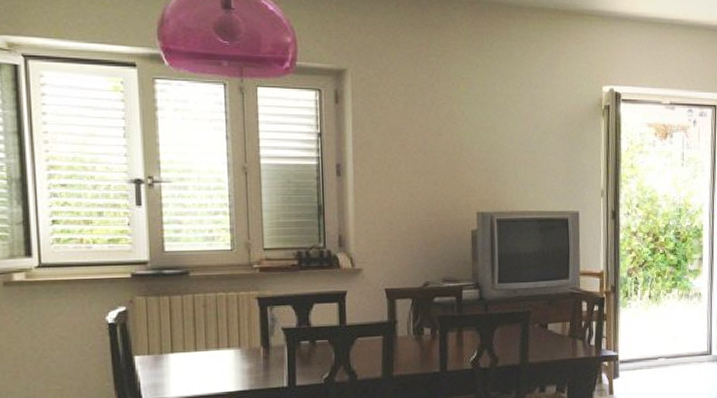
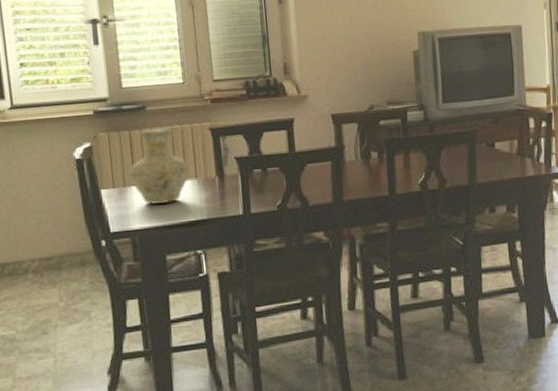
vase: none [166,294,232,373] -> present [129,127,189,204]

